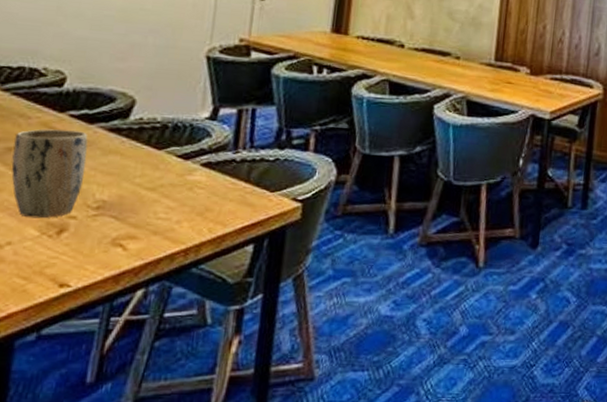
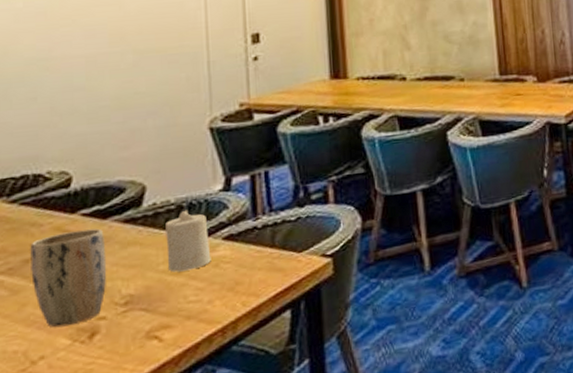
candle: none [143,130,189,189] -> present [165,210,211,272]

